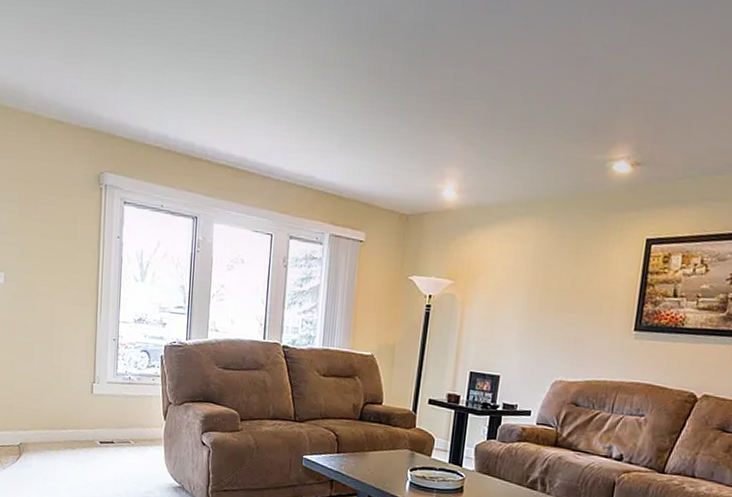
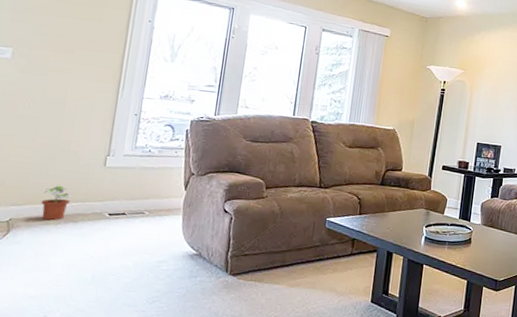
potted plant: none [43,410,68,446] -> present [41,184,73,220]

